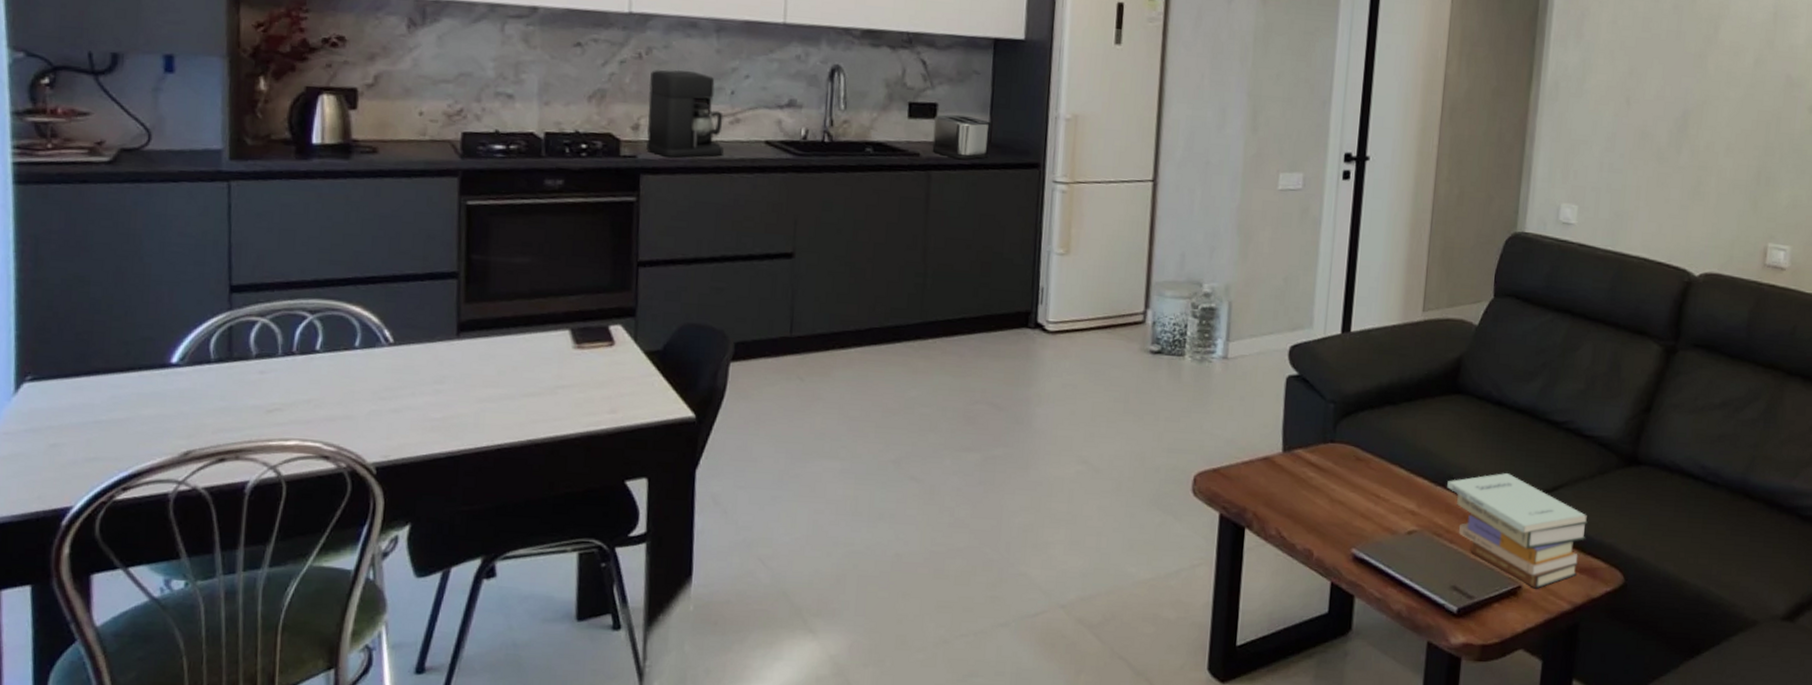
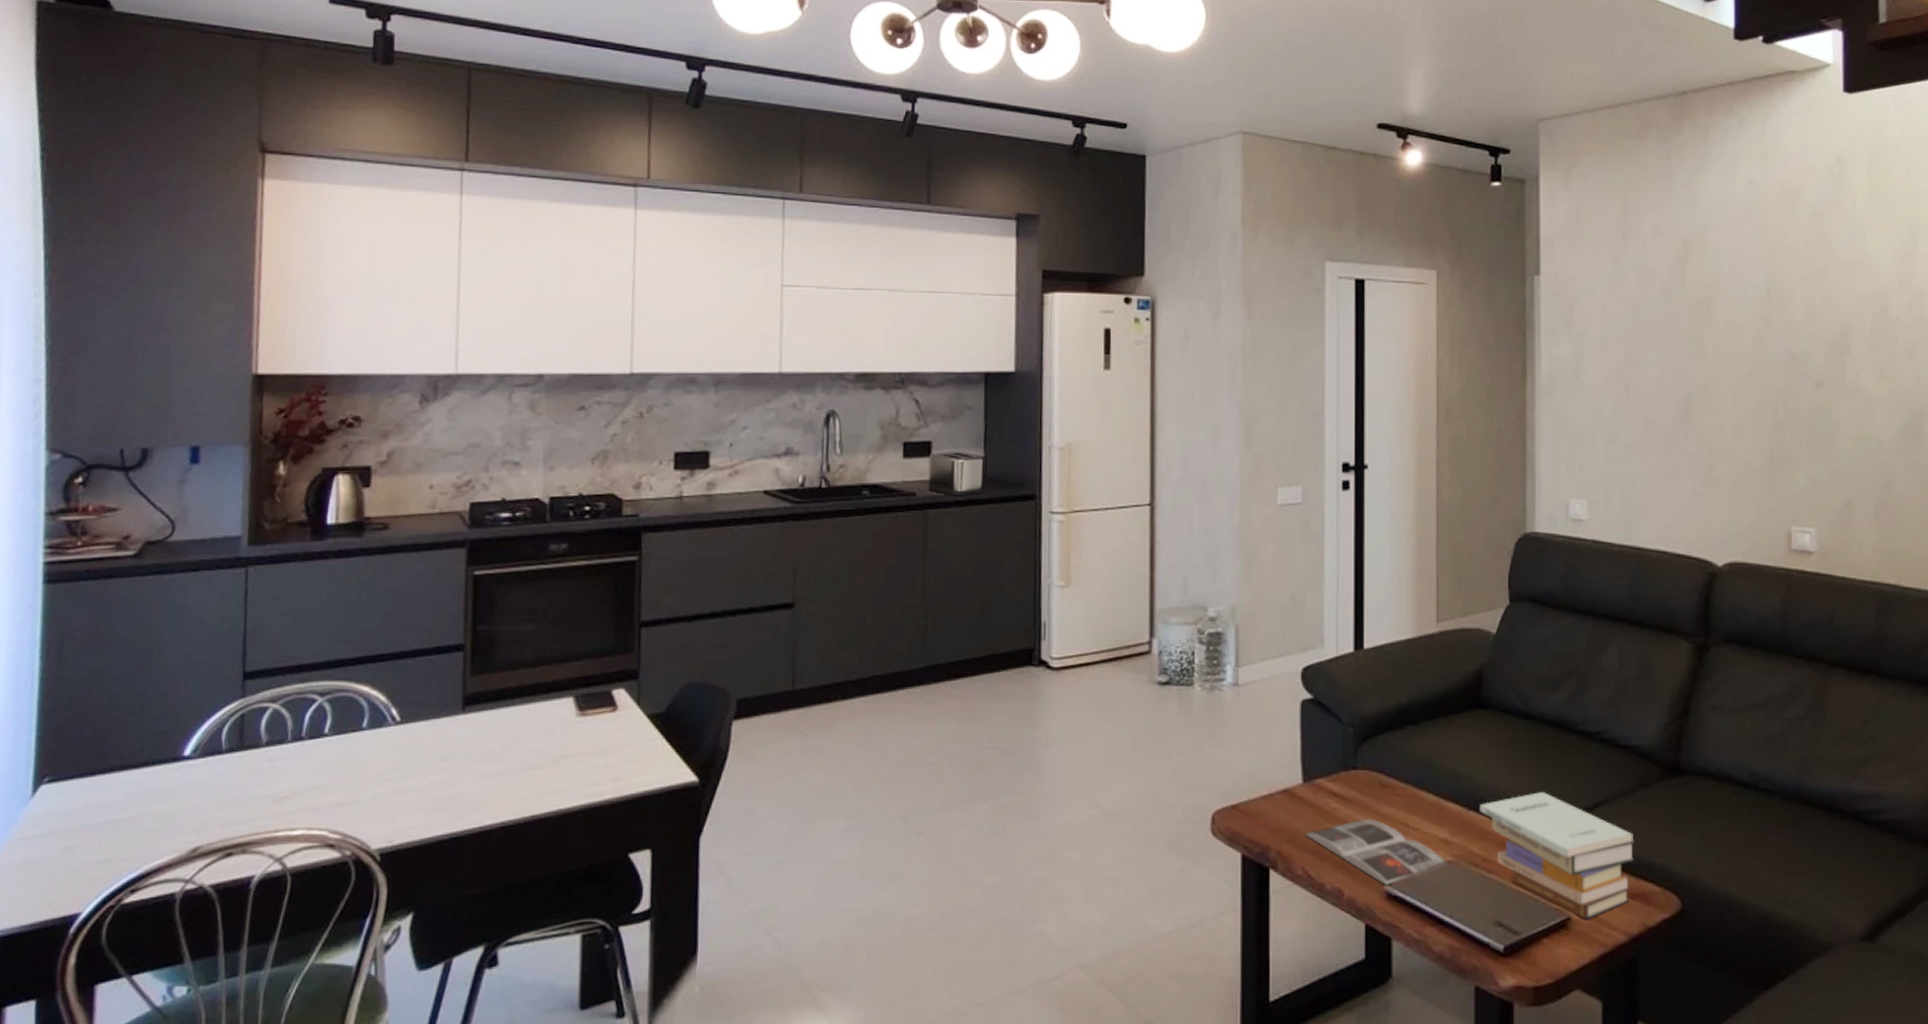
coffee maker: present [646,69,724,160] -> none [648,425,723,516]
magazine: none [1281,488,1415,549] -> present [1305,818,1450,885]

